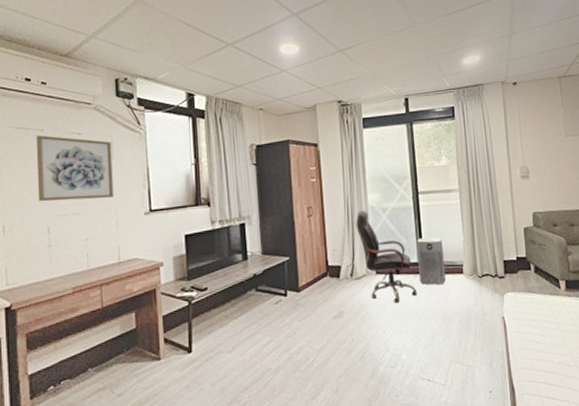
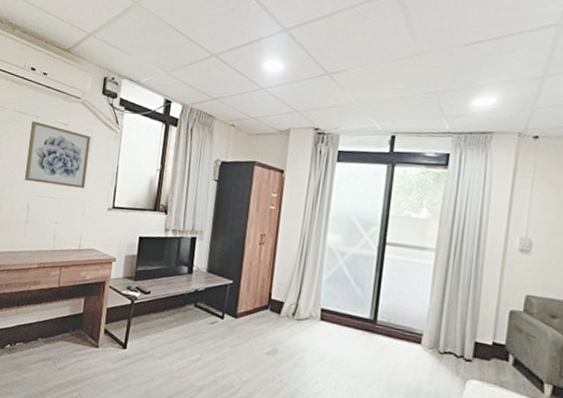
office chair: present [355,210,417,303] -> none [308,249,363,356]
air purifier: present [416,237,446,285] -> none [368,293,403,350]

